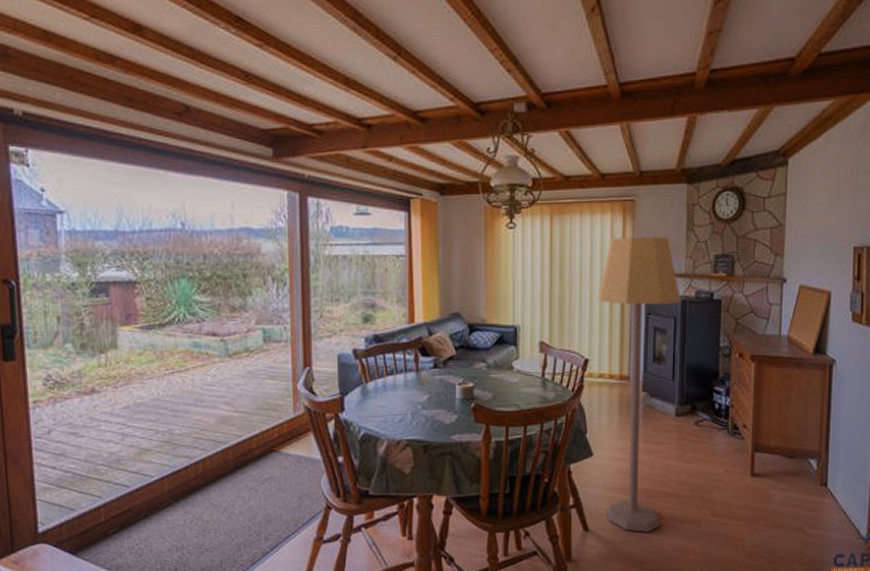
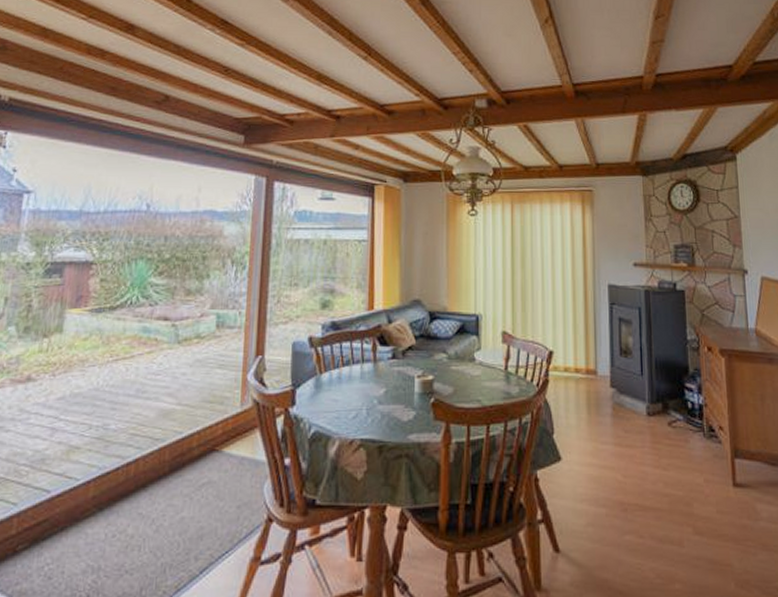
lamp: present [597,236,681,532] -> none [560,225,645,554]

